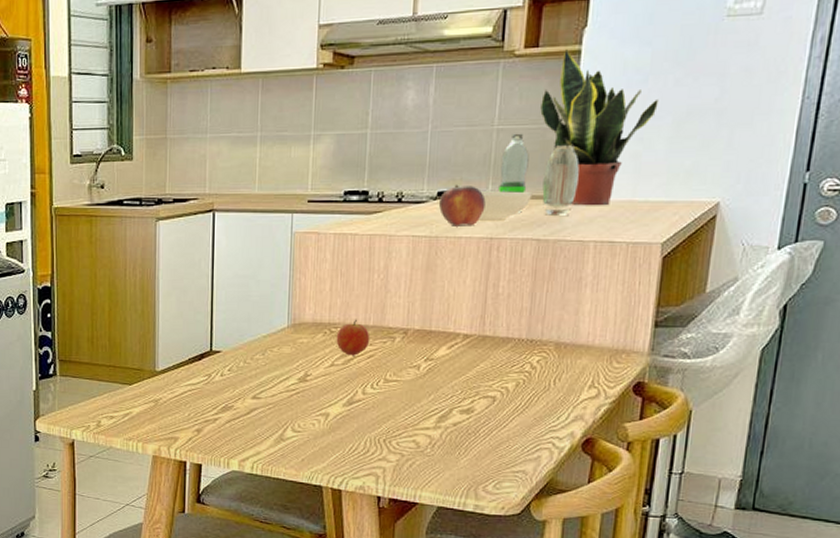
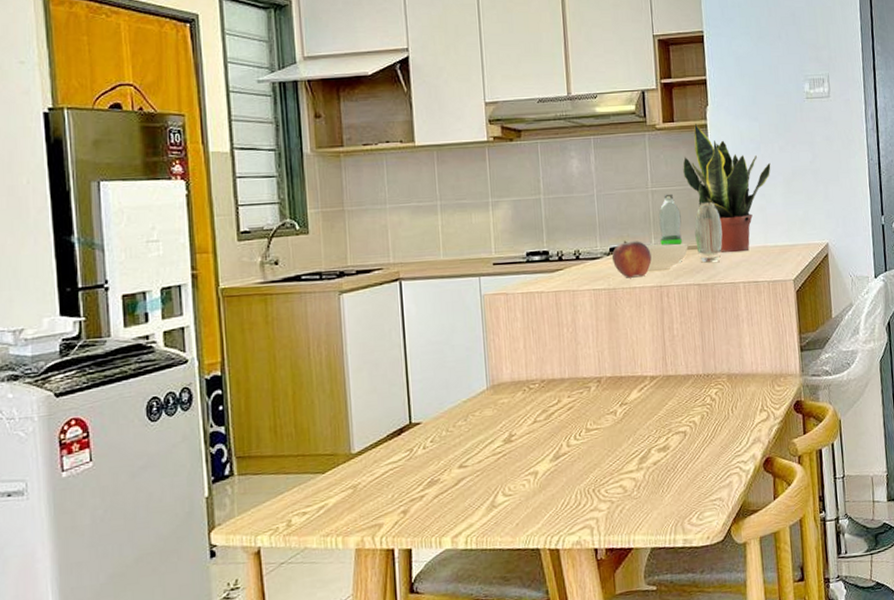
fruit: present [336,319,370,356] -> none [535,373,568,410]

